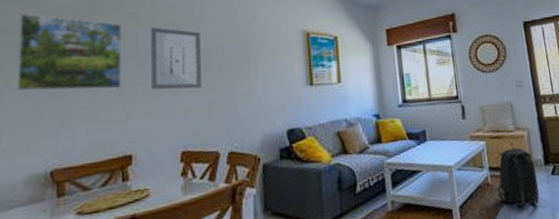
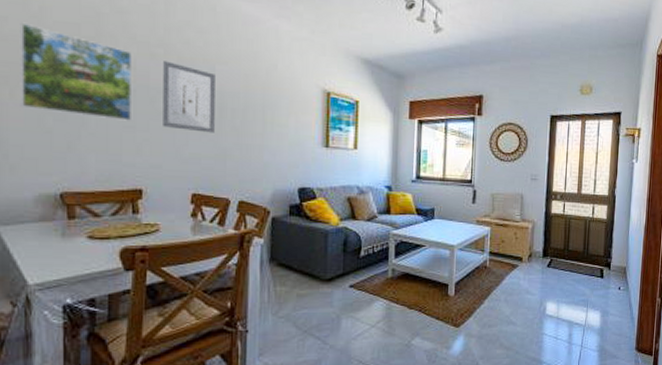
backpack: present [497,147,540,207] -> none [494,237,533,292]

